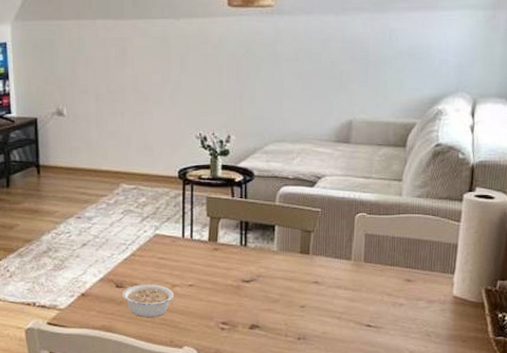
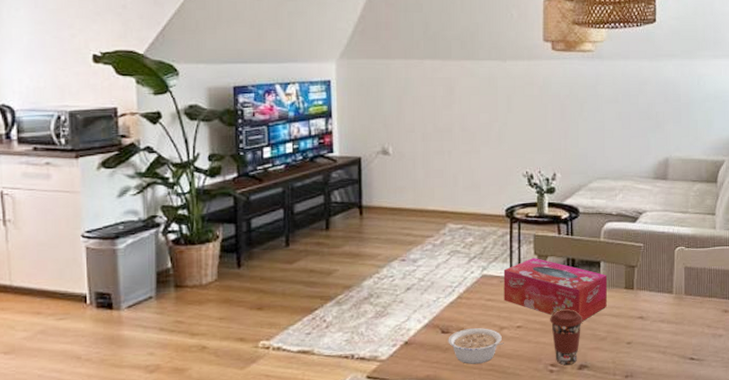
tissue box: none [176,219,282,283] -> present [503,257,608,321]
coffee cup: none [222,271,256,323] -> present [550,309,583,365]

